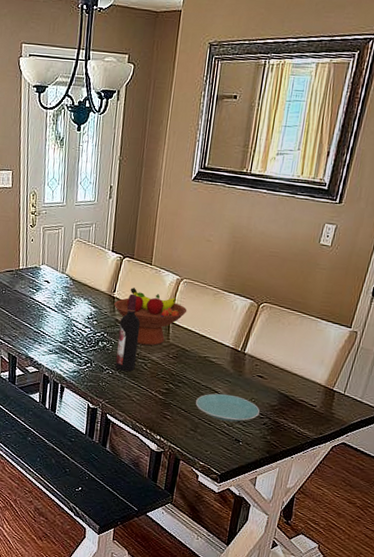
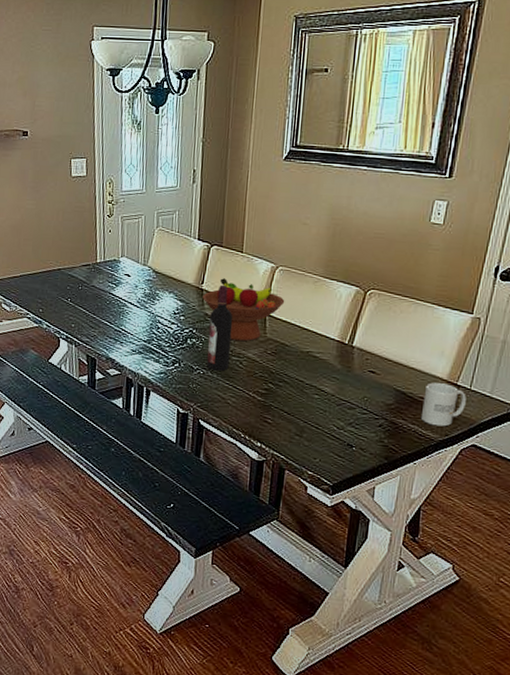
plate: present [195,393,260,422] -> none [299,392,375,425]
mug: none [299,387,340,427] -> present [420,382,466,427]

